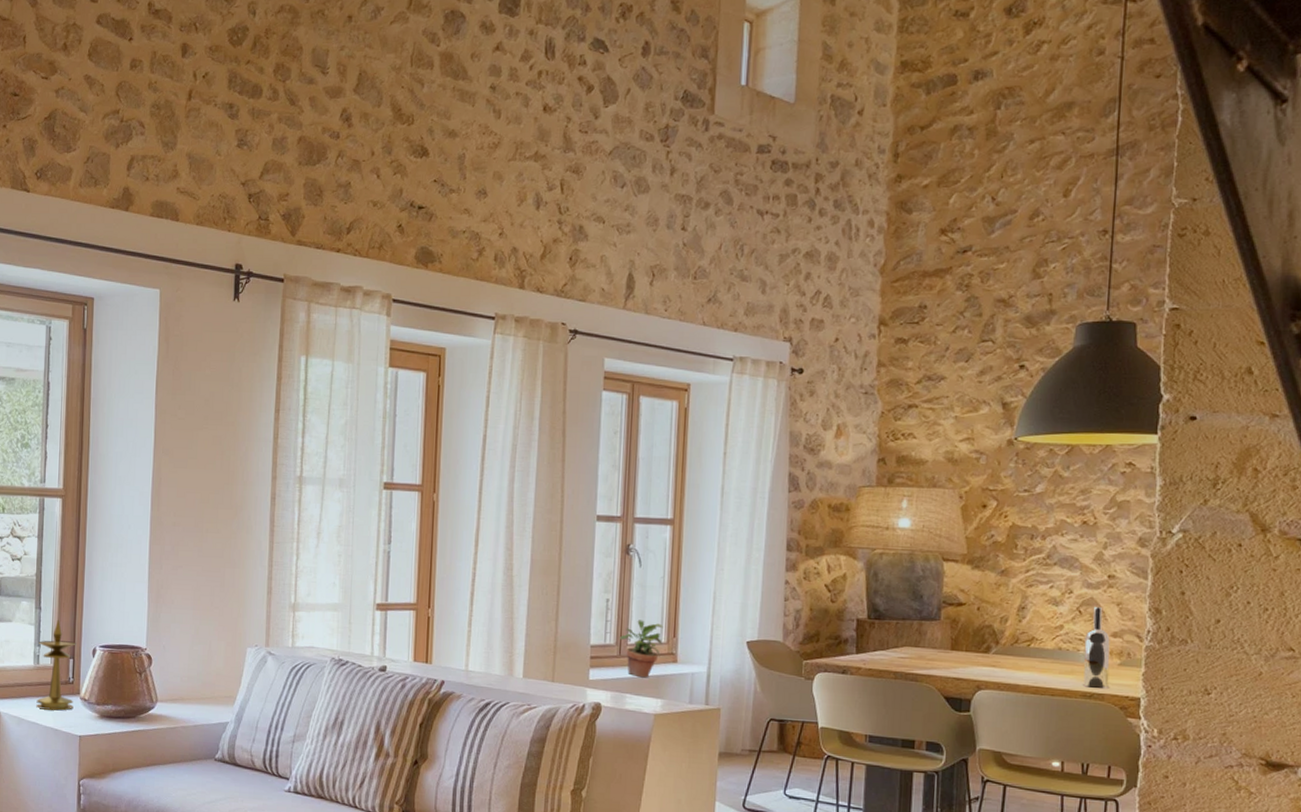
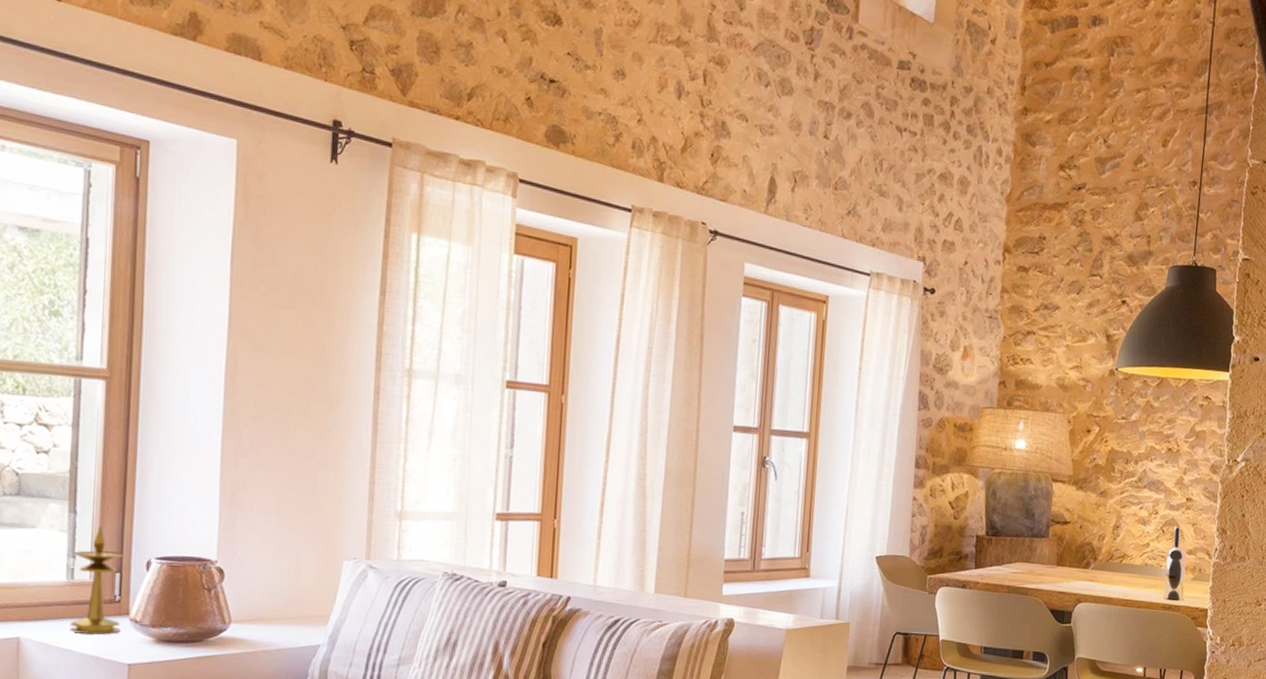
potted plant: present [619,620,663,678] -> none [753,534,797,593]

